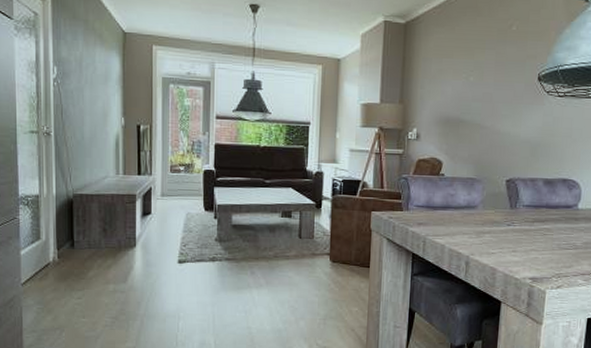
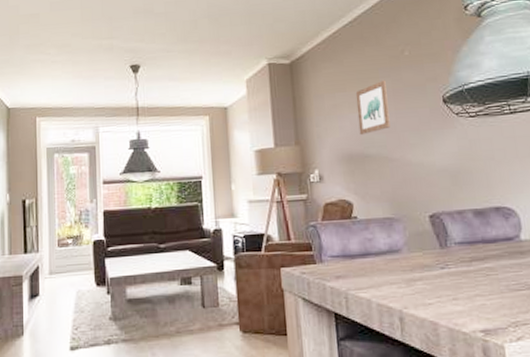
wall art: none [459,51,490,102] -> present [355,80,391,136]

